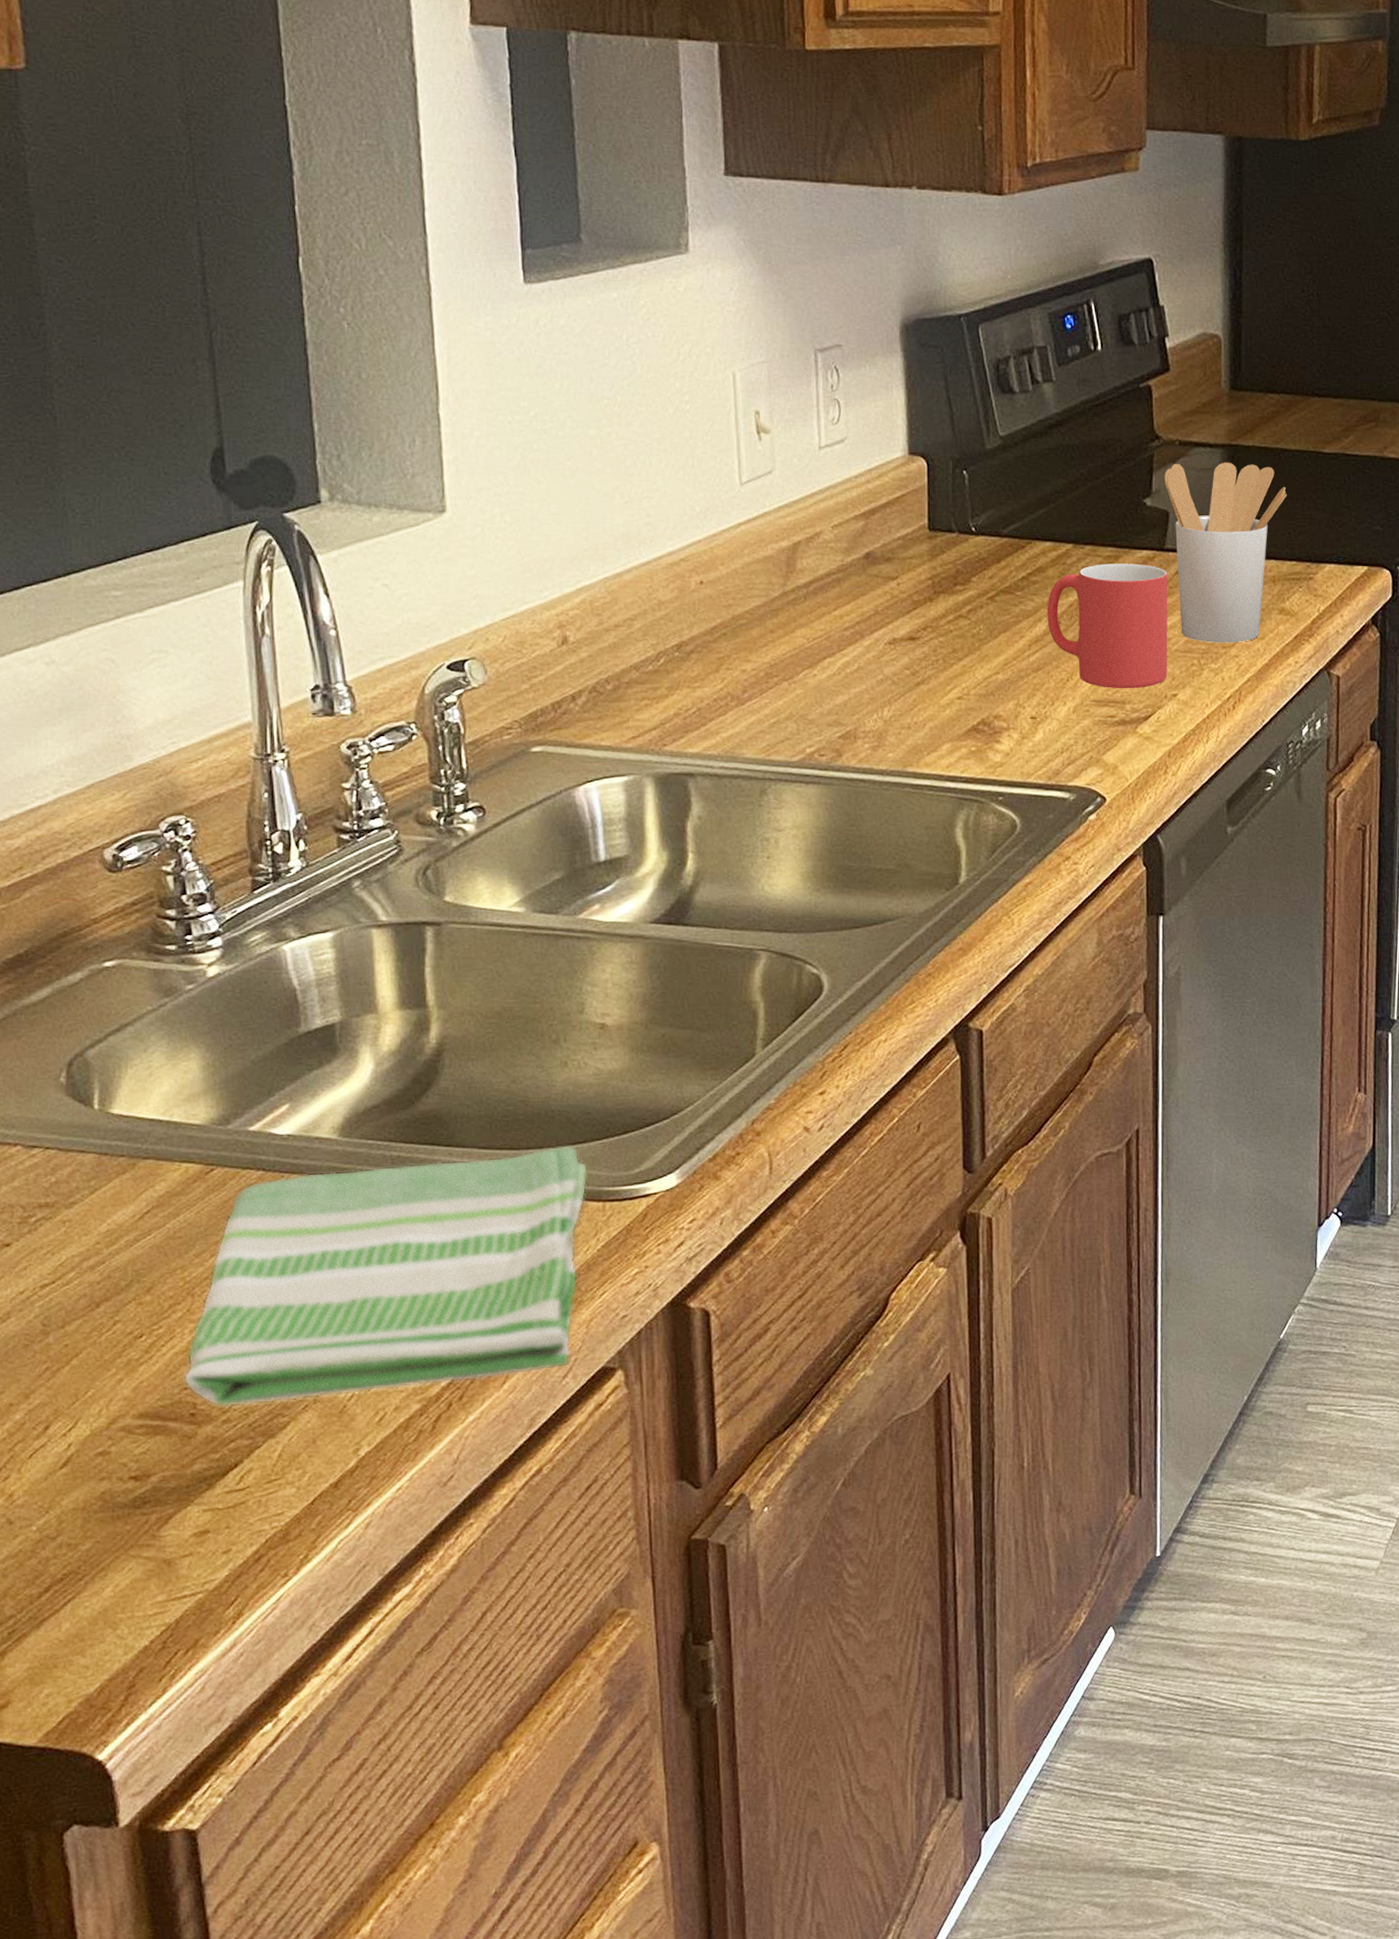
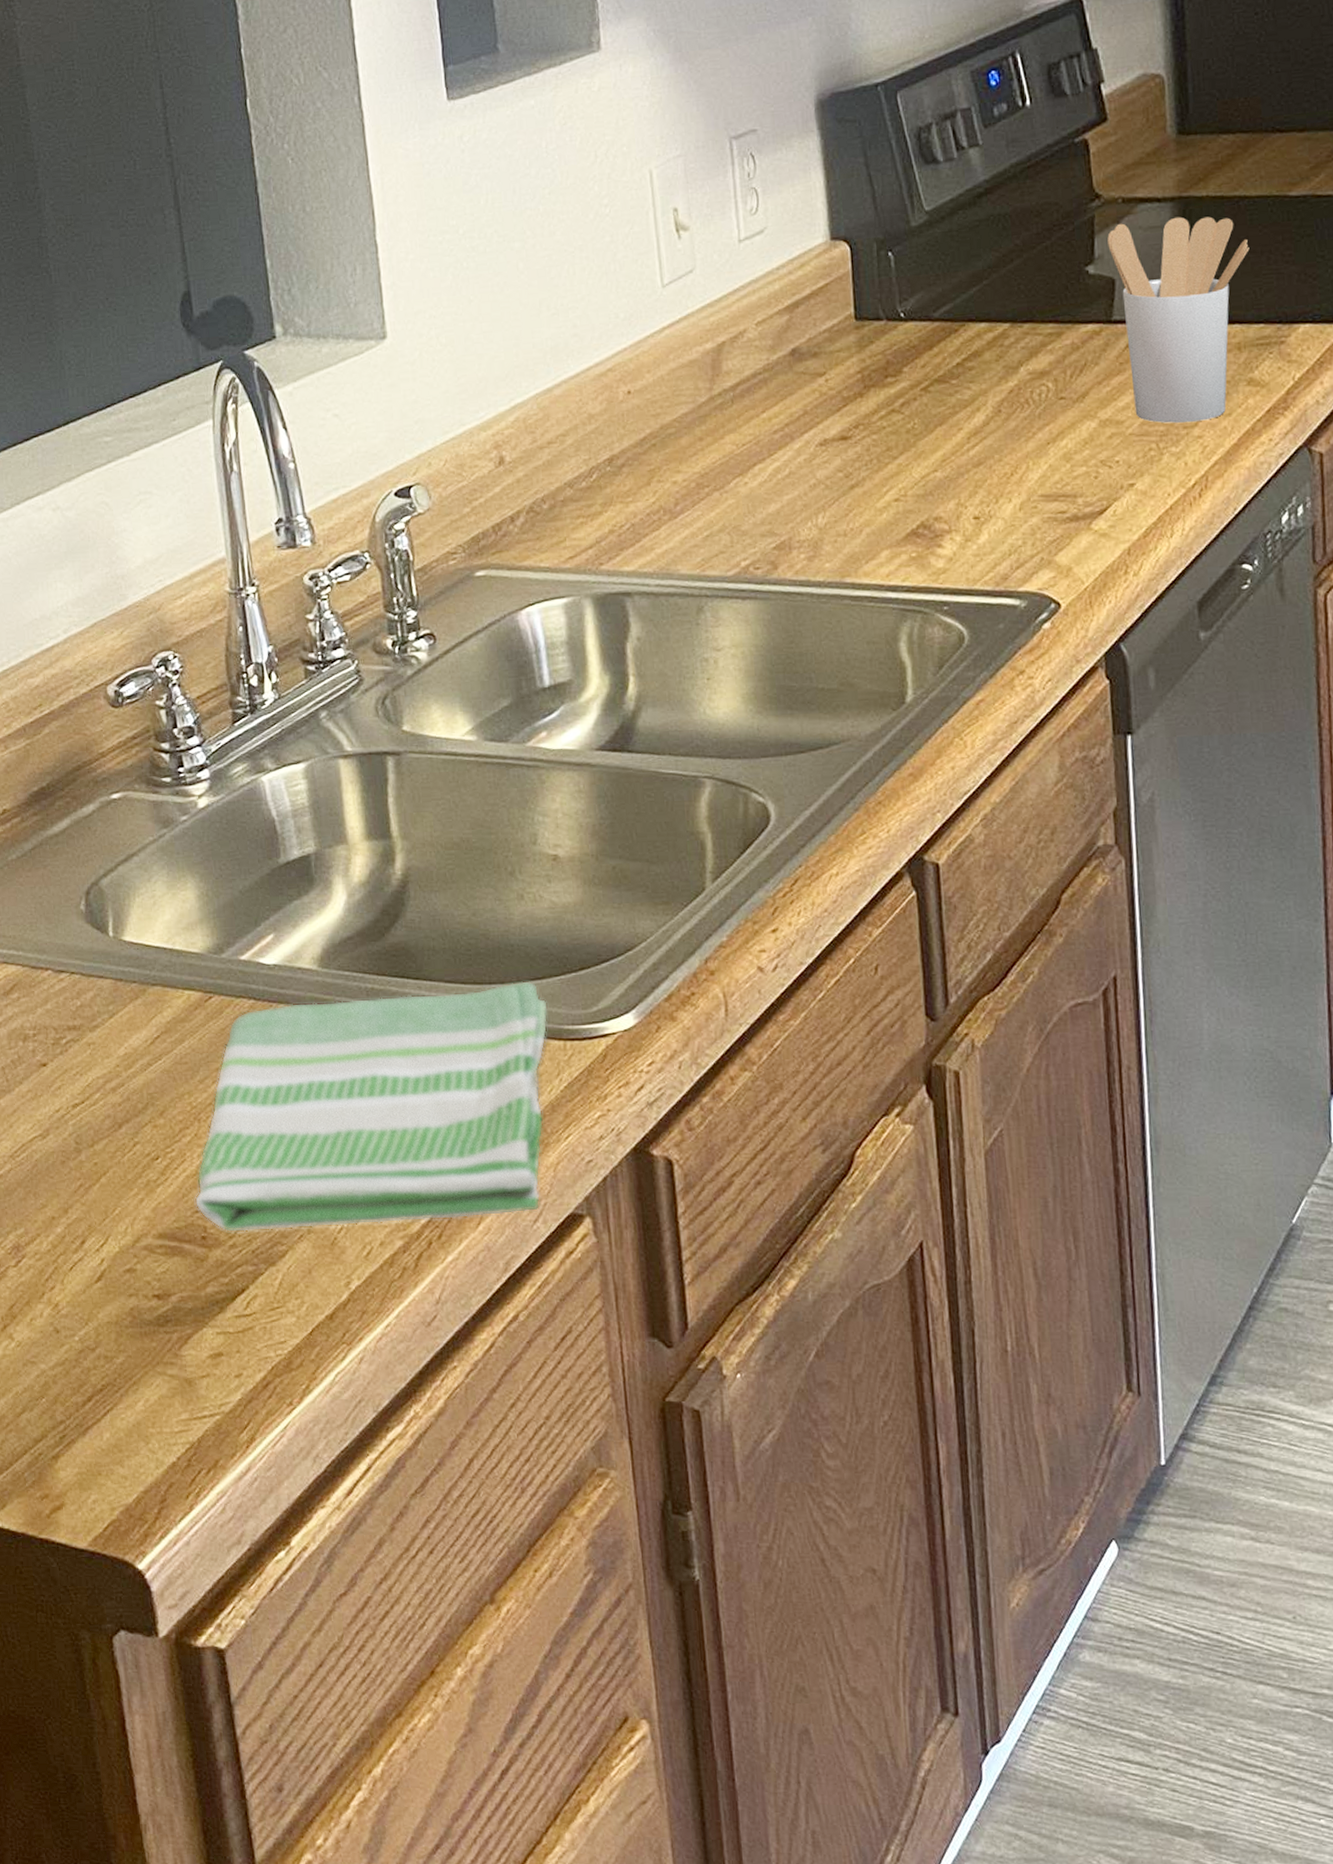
mug: present [1047,563,1168,689] -> none [985,339,1123,481]

